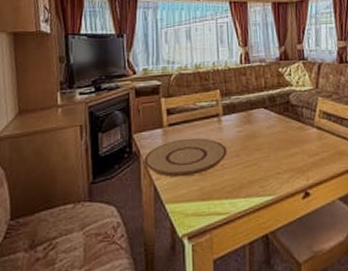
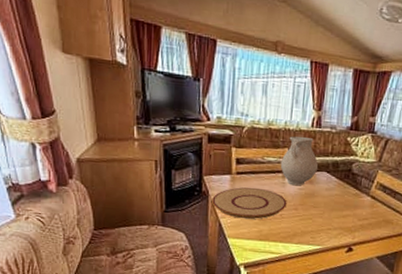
vase: none [213,75,255,128] -> present [280,136,319,185]

